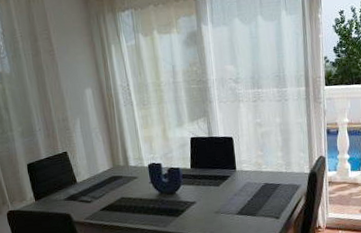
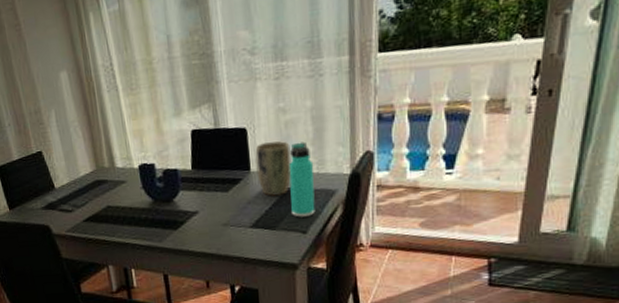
plant pot: none [239,147,267,190] -> present [255,141,291,196]
thermos bottle: none [264,148,285,206] -> present [288,141,315,217]

